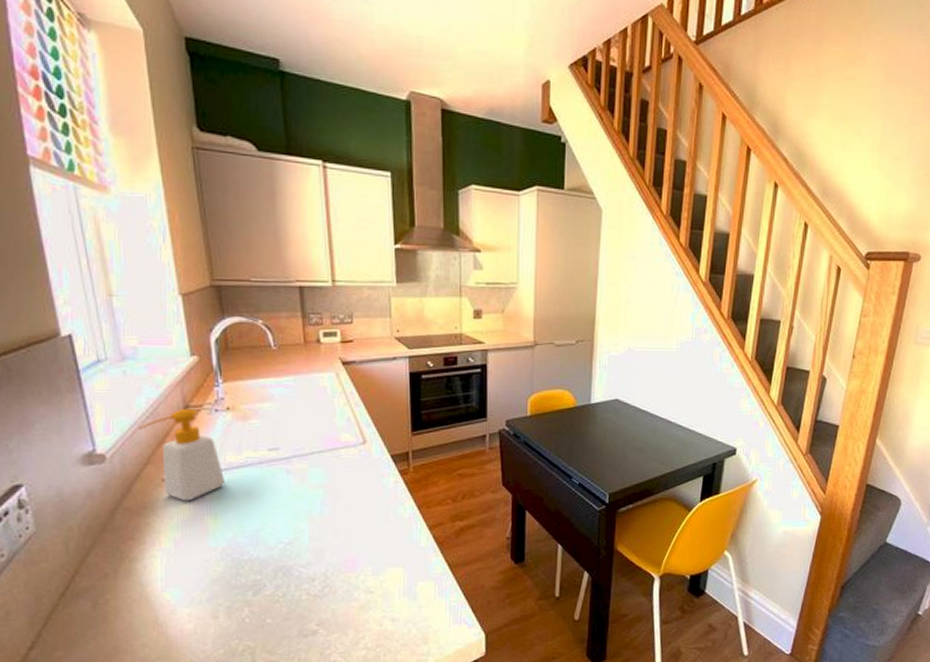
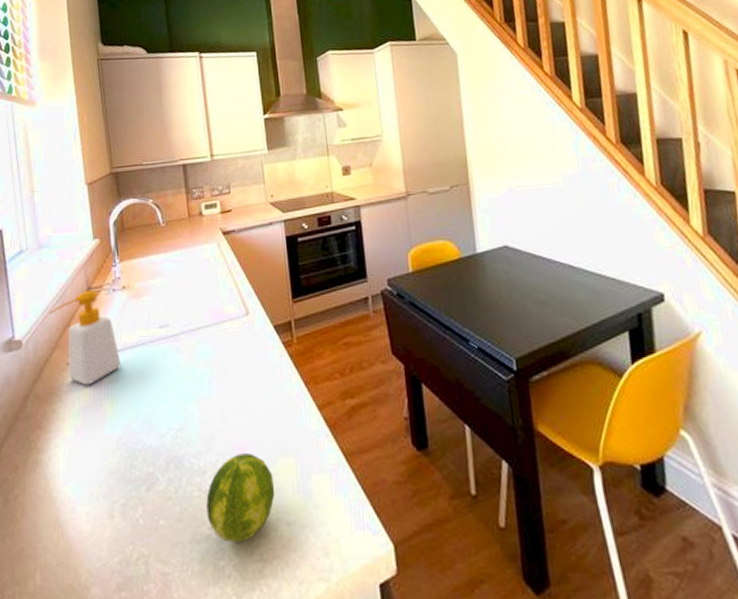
fruit: none [315,564,382,635] -> present [206,453,275,542]

